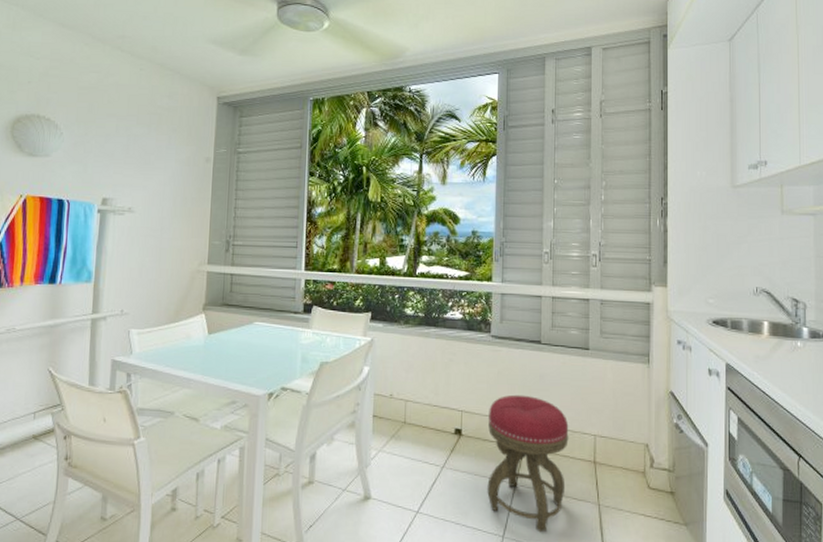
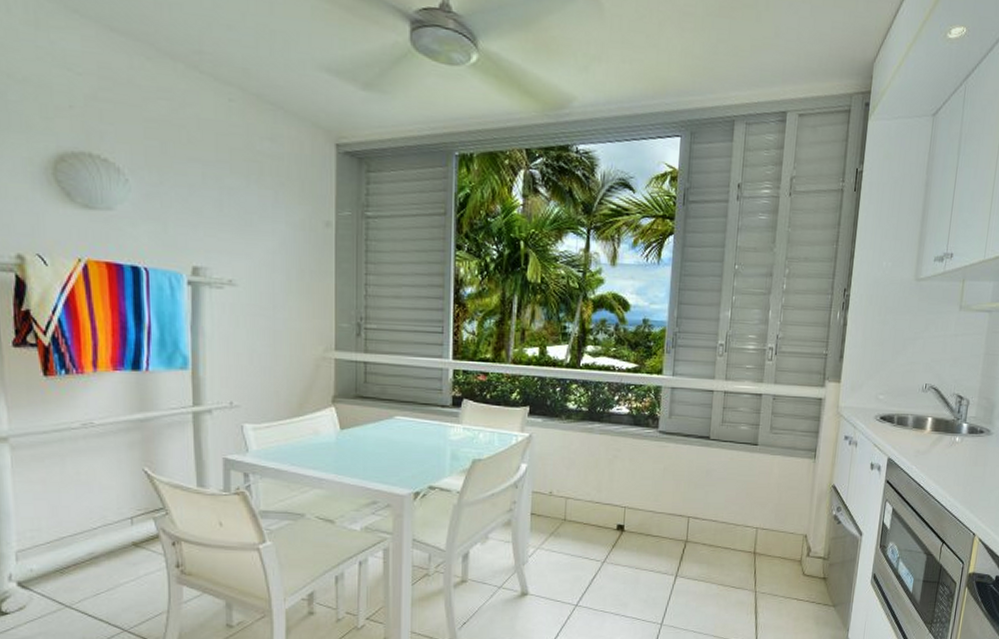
stool: present [487,394,569,533] -> none [647,490,732,619]

